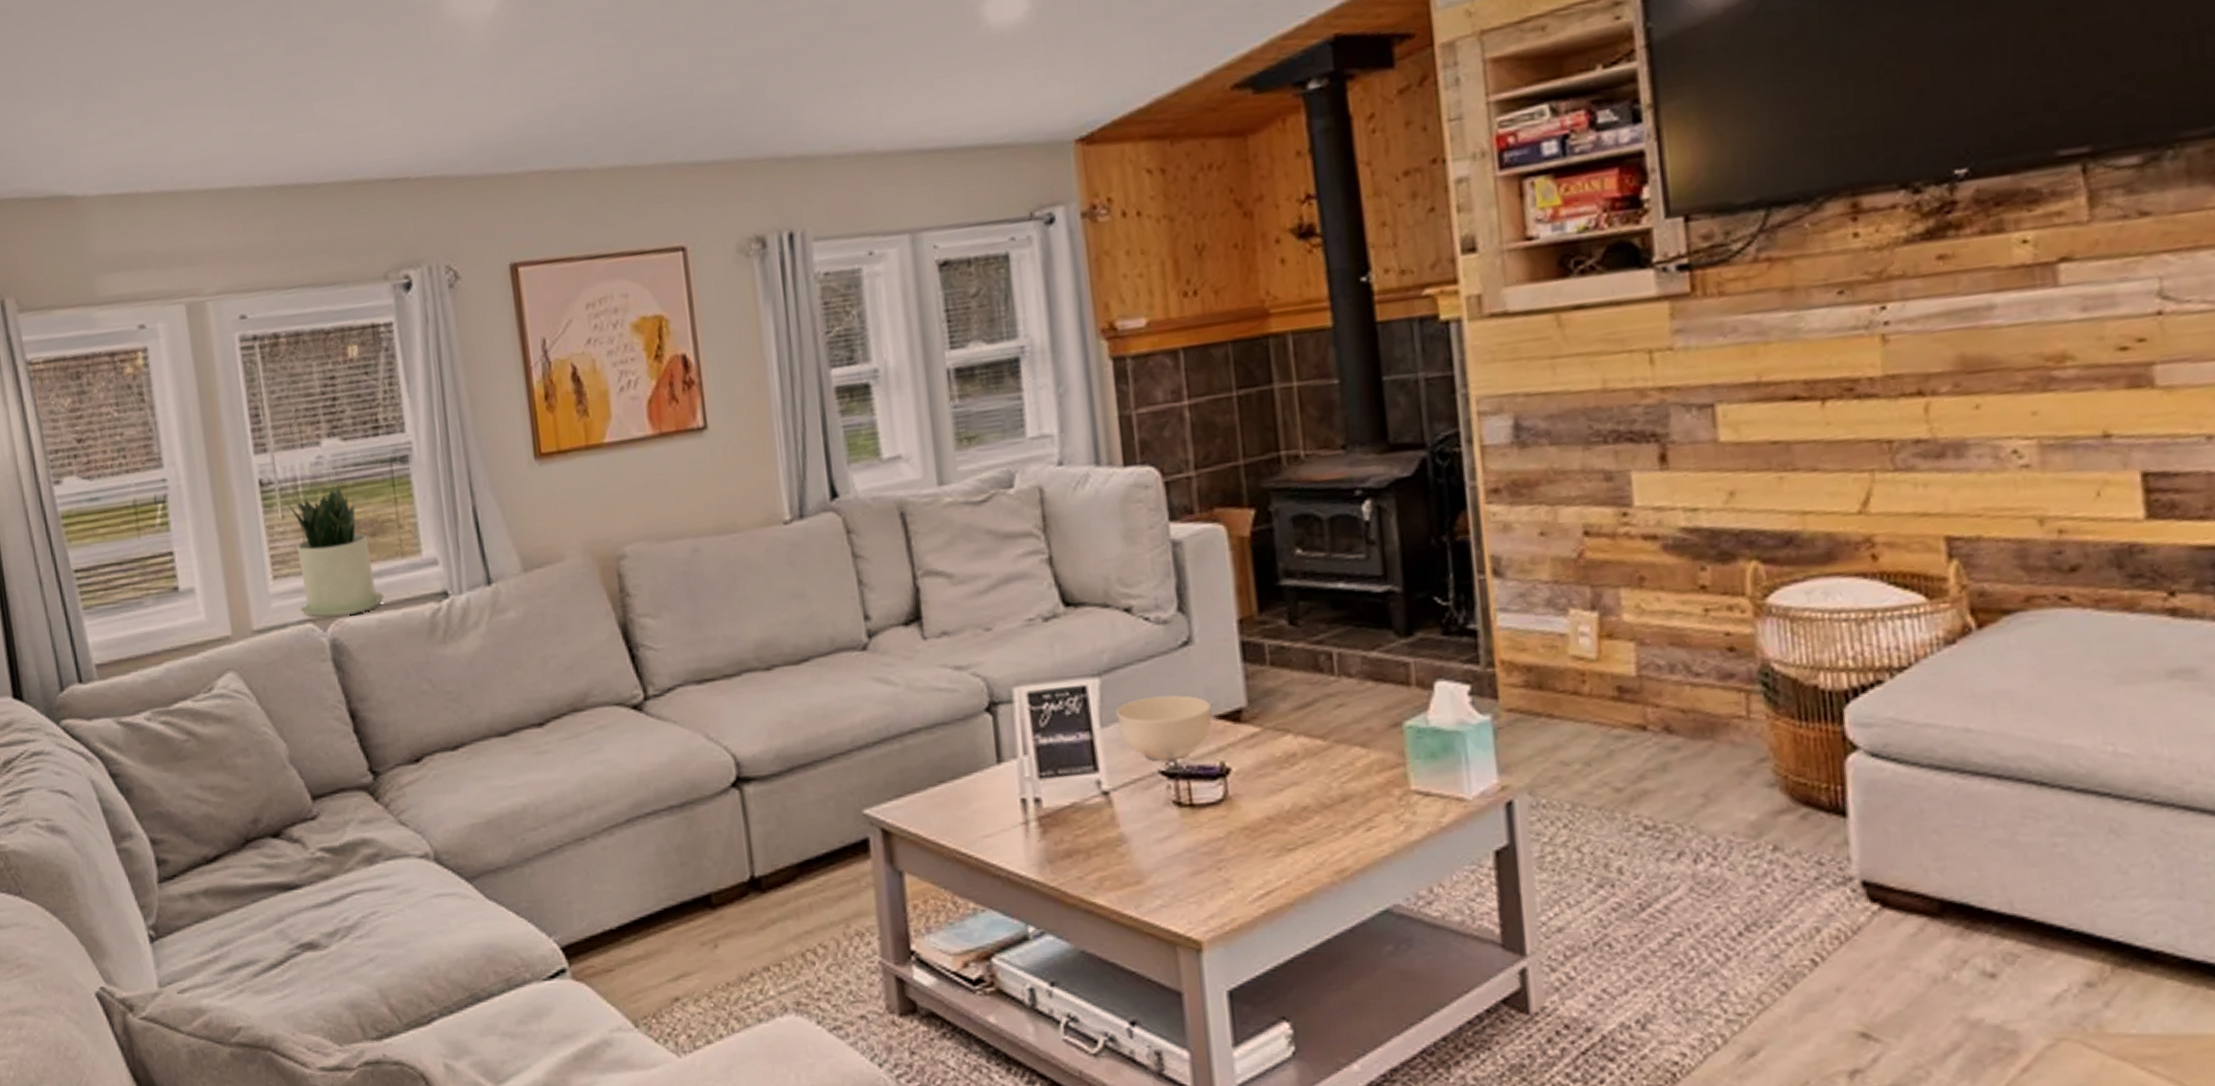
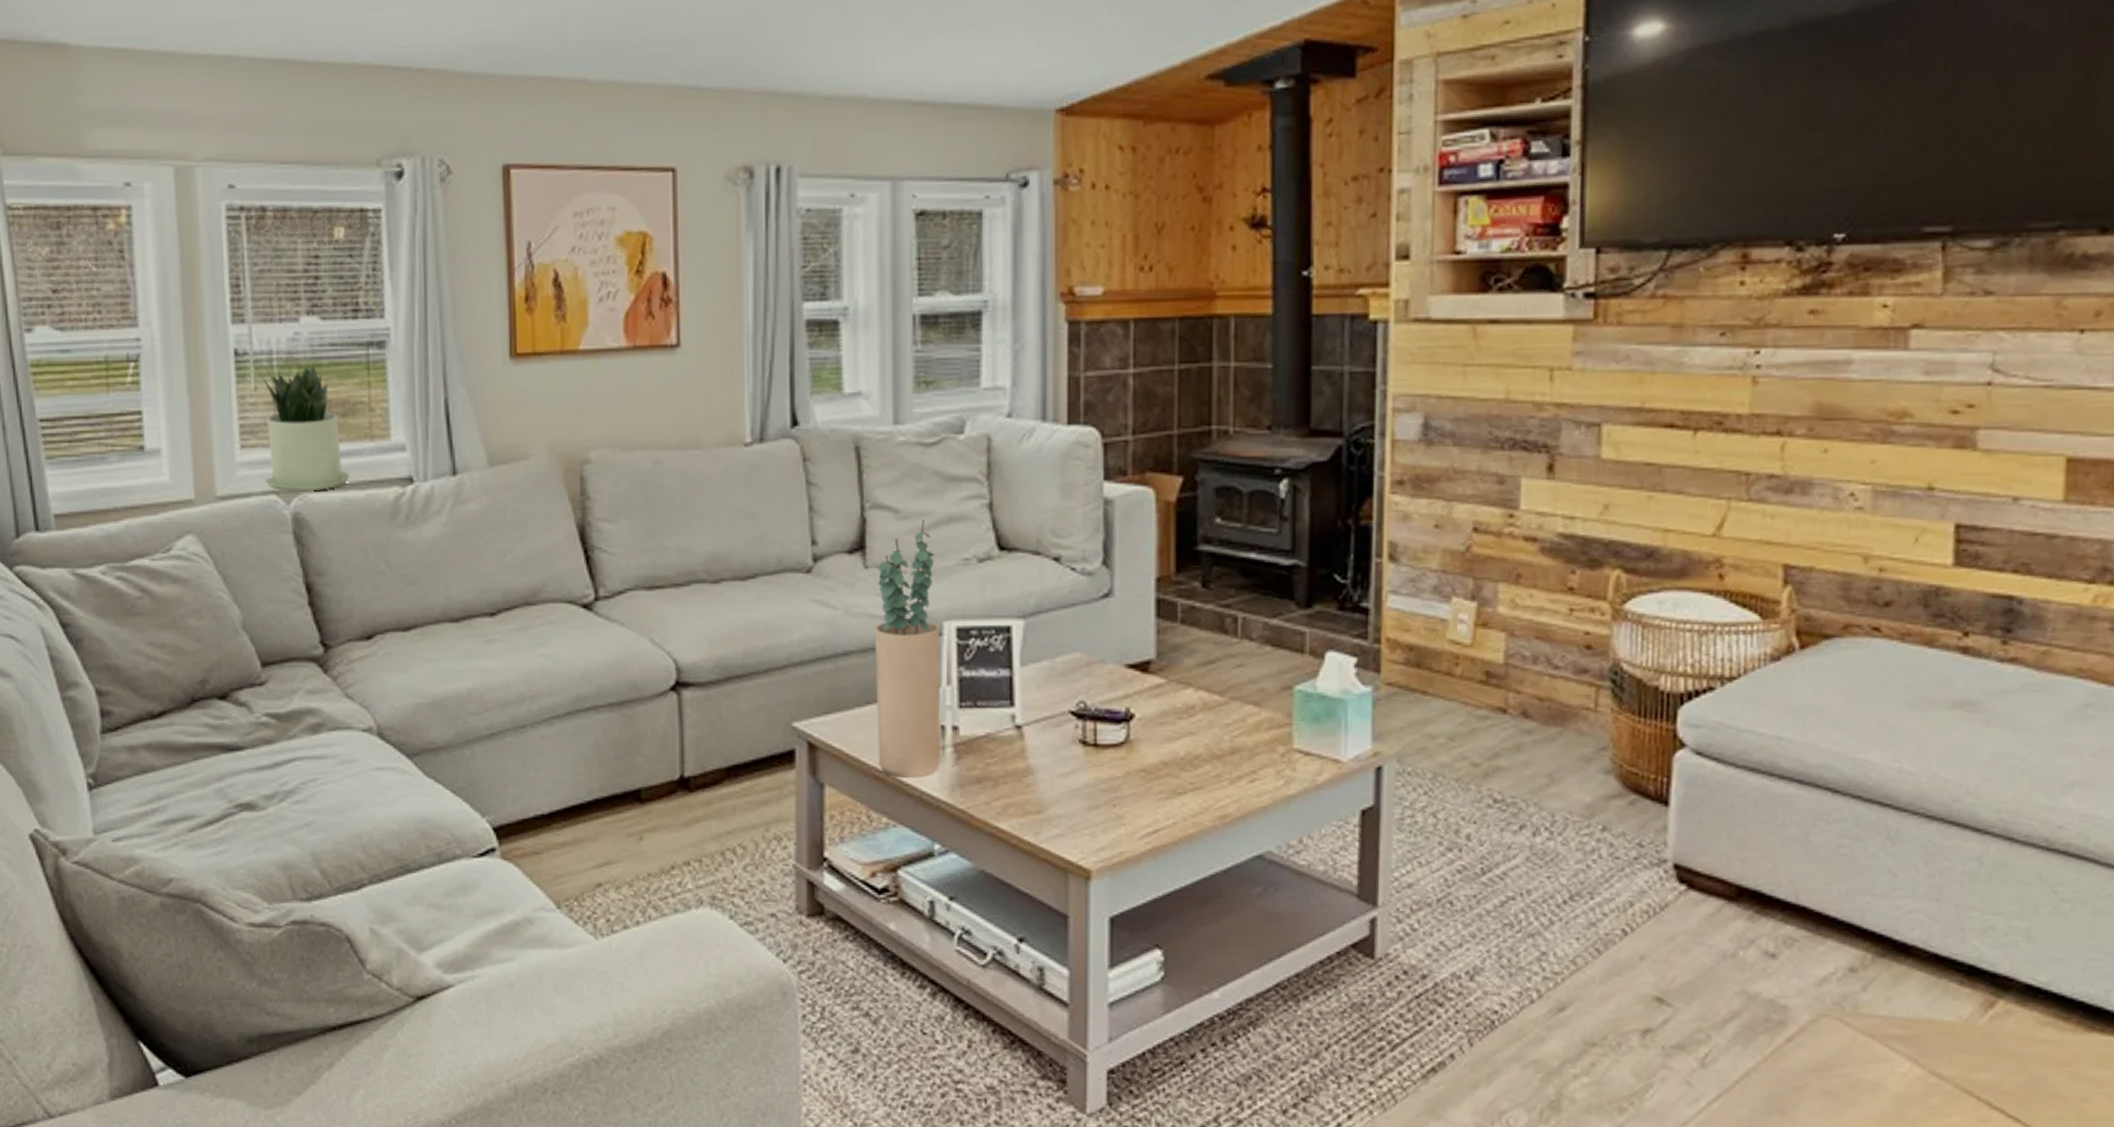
vase: none [937,582,1026,858] -> present [874,519,941,778]
bowl: present [1115,694,1212,761] -> none [1036,641,1124,703]

